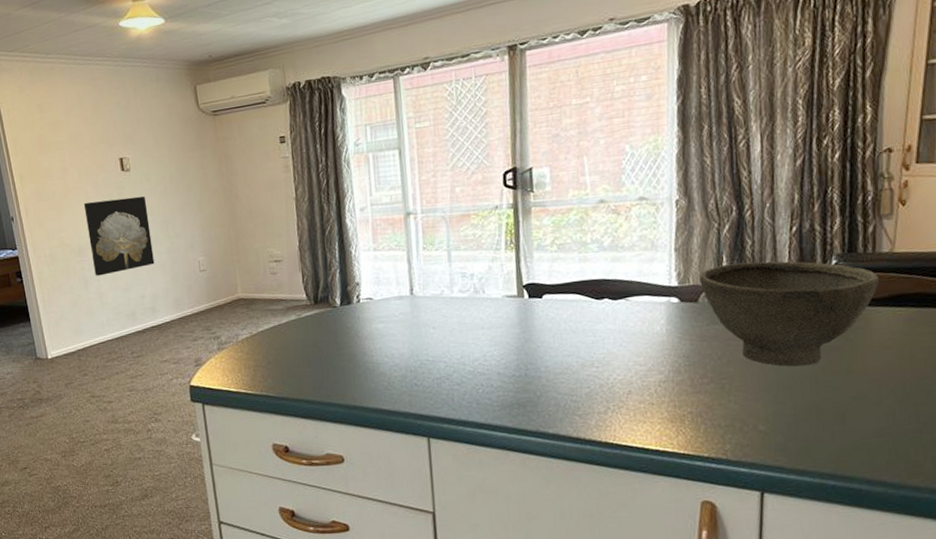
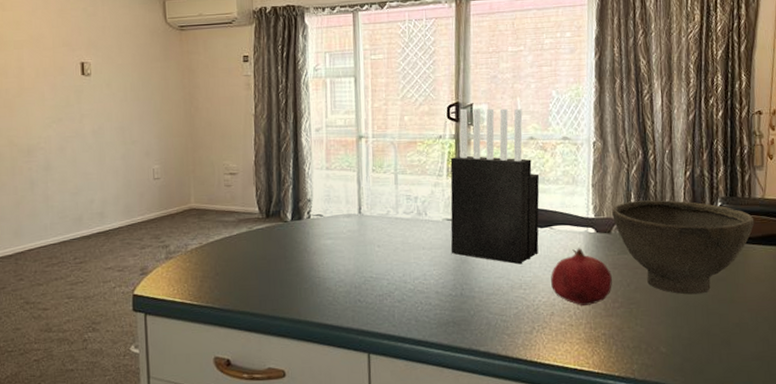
wall art: present [83,196,155,276] -> none [38,101,107,178]
knife block: none [509,169,613,341] -> present [450,108,540,265]
fruit: none [627,320,700,383] -> present [551,248,612,306]

